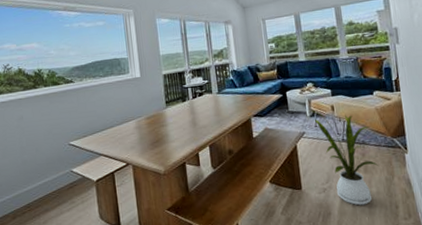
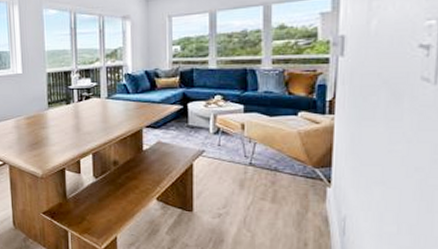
house plant: present [310,110,380,206] -> none [215,127,292,237]

